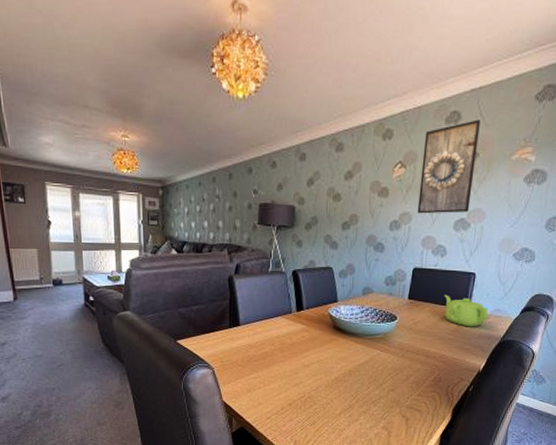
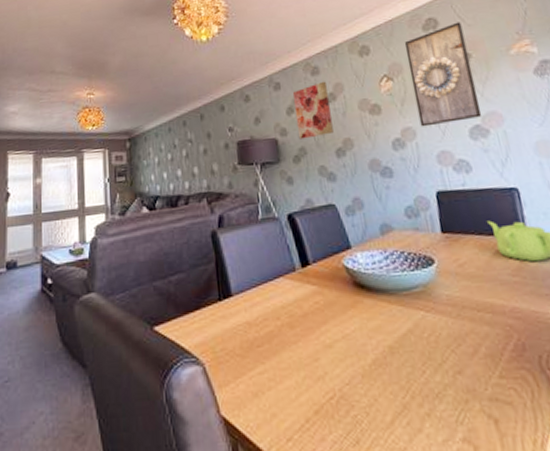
wall art: none [313,159,347,210] -> present [292,81,334,140]

